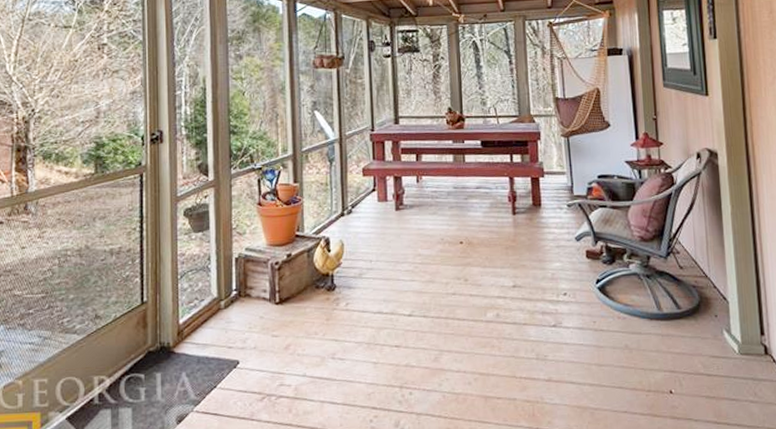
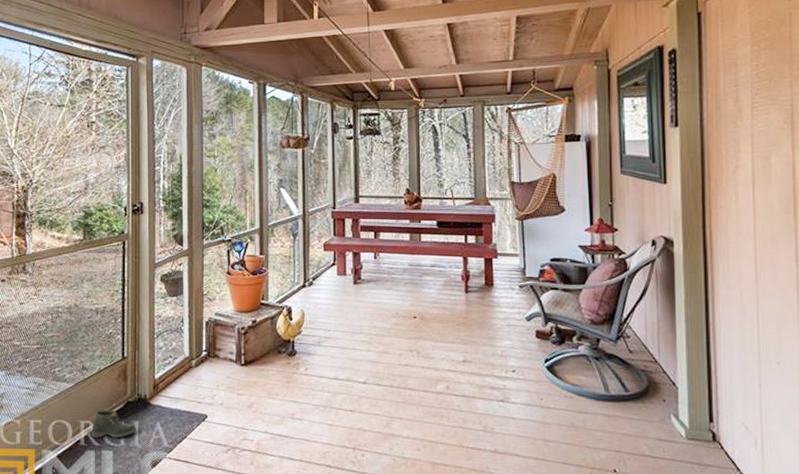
boot: none [106,361,160,394] -> present [91,409,137,438]

